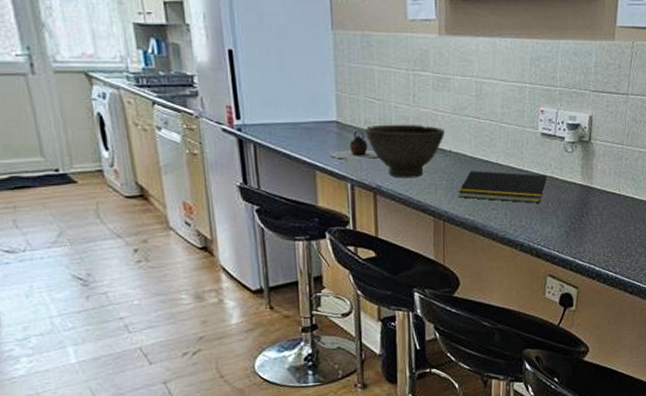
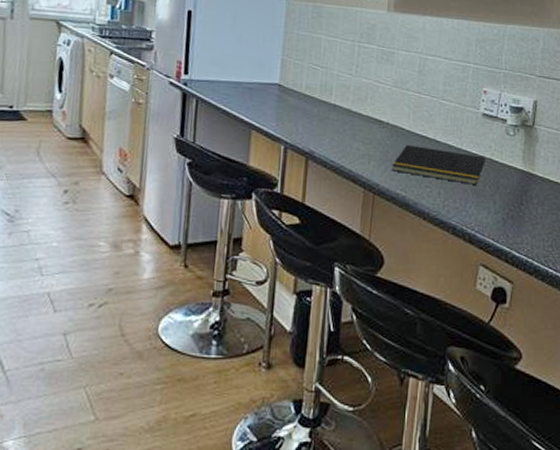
teapot: present [329,130,378,159] -> none [267,94,315,123]
bowl: present [364,124,446,178] -> none [304,91,385,147]

